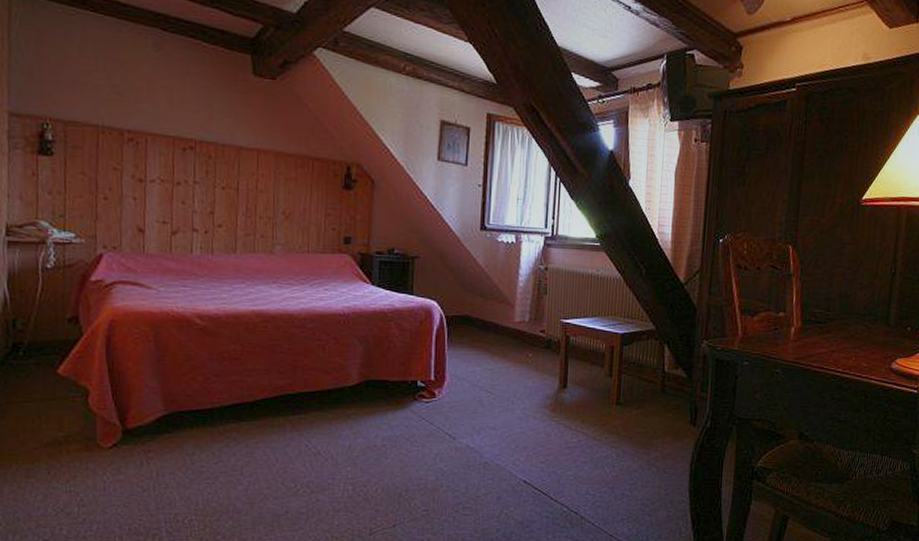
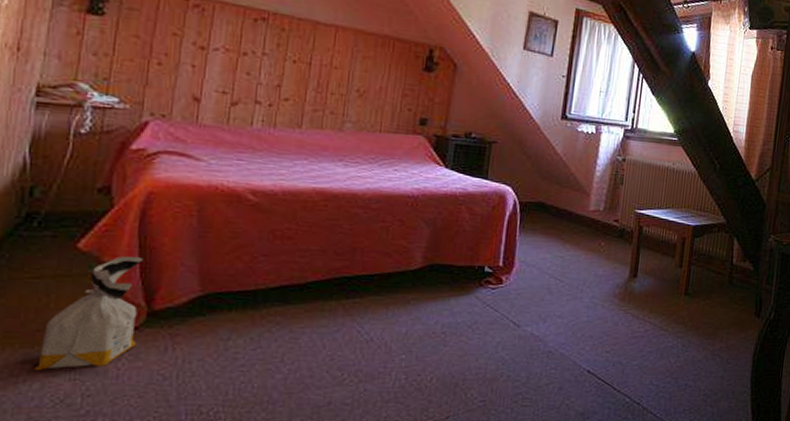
bag: none [36,380,117,483] -> present [33,256,144,370]

